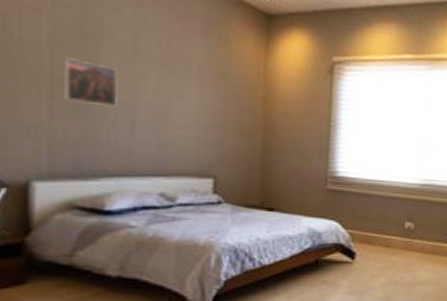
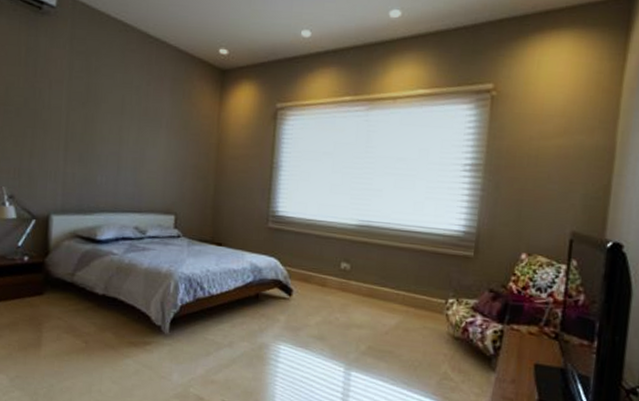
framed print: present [63,58,118,107] -> none [74,118,109,155]

